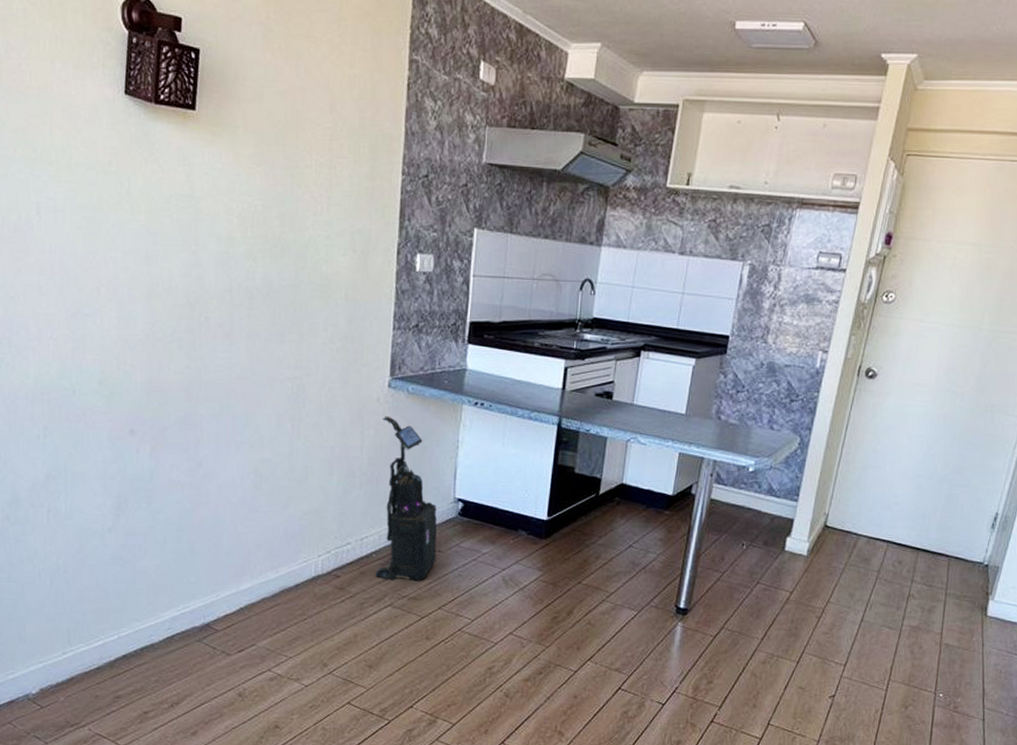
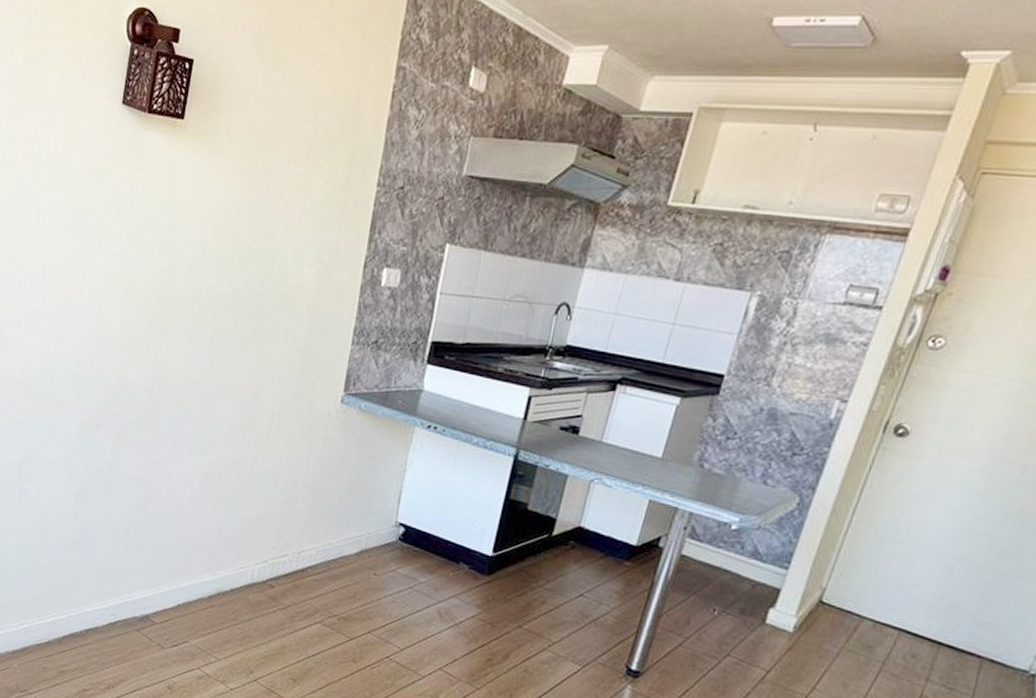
vacuum cleaner: present [375,416,437,582] -> none [308,431,377,603]

